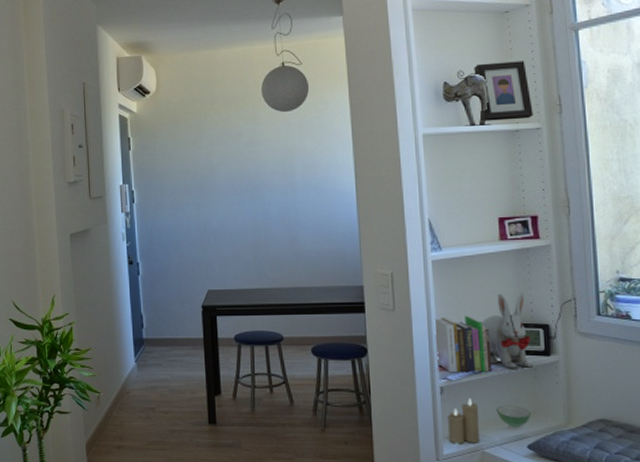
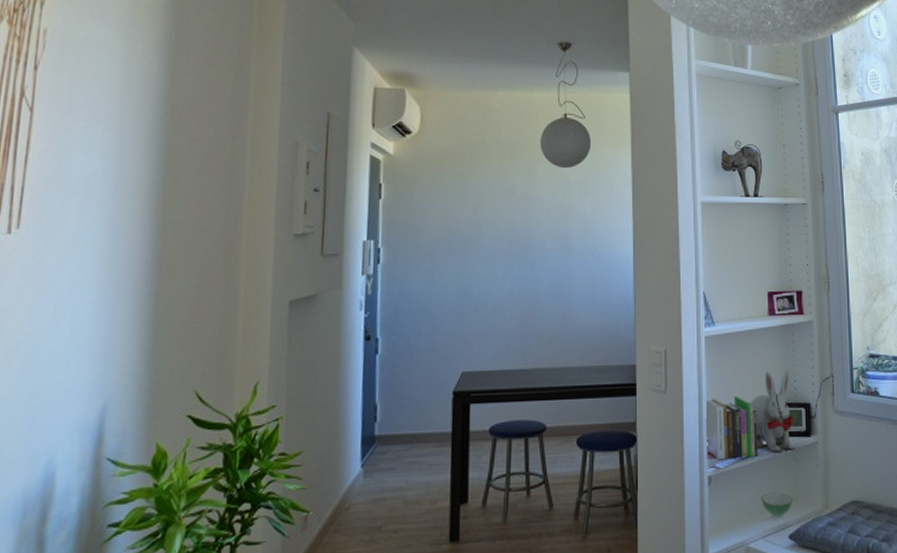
candle: present [447,398,479,444] -> none [714,487,745,541]
picture frame: present [474,61,533,122] -> none [750,135,800,194]

